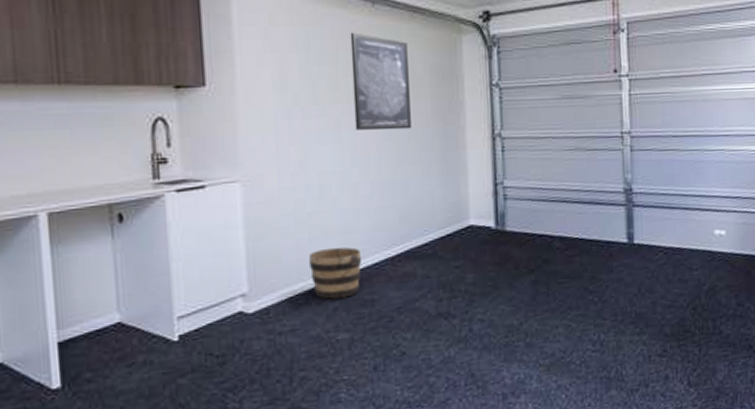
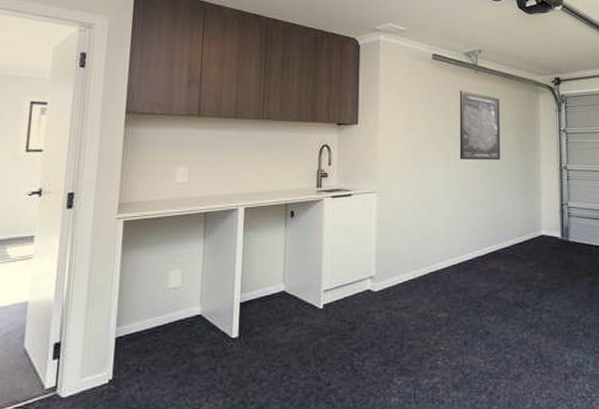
bucket: present [309,247,362,300] -> none [421,245,460,285]

